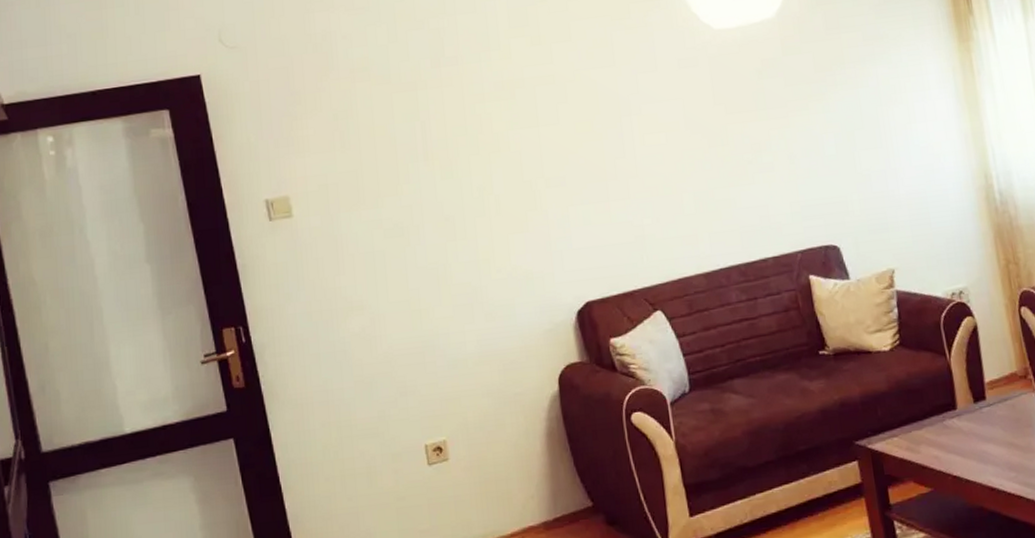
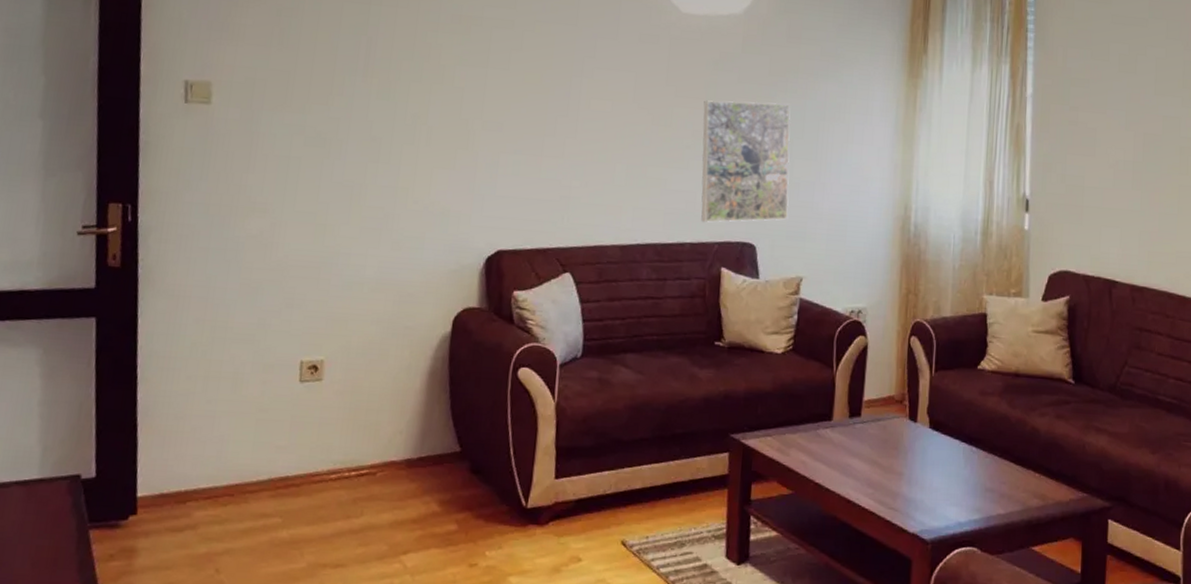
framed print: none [755,96,867,235] -> present [701,100,791,223]

